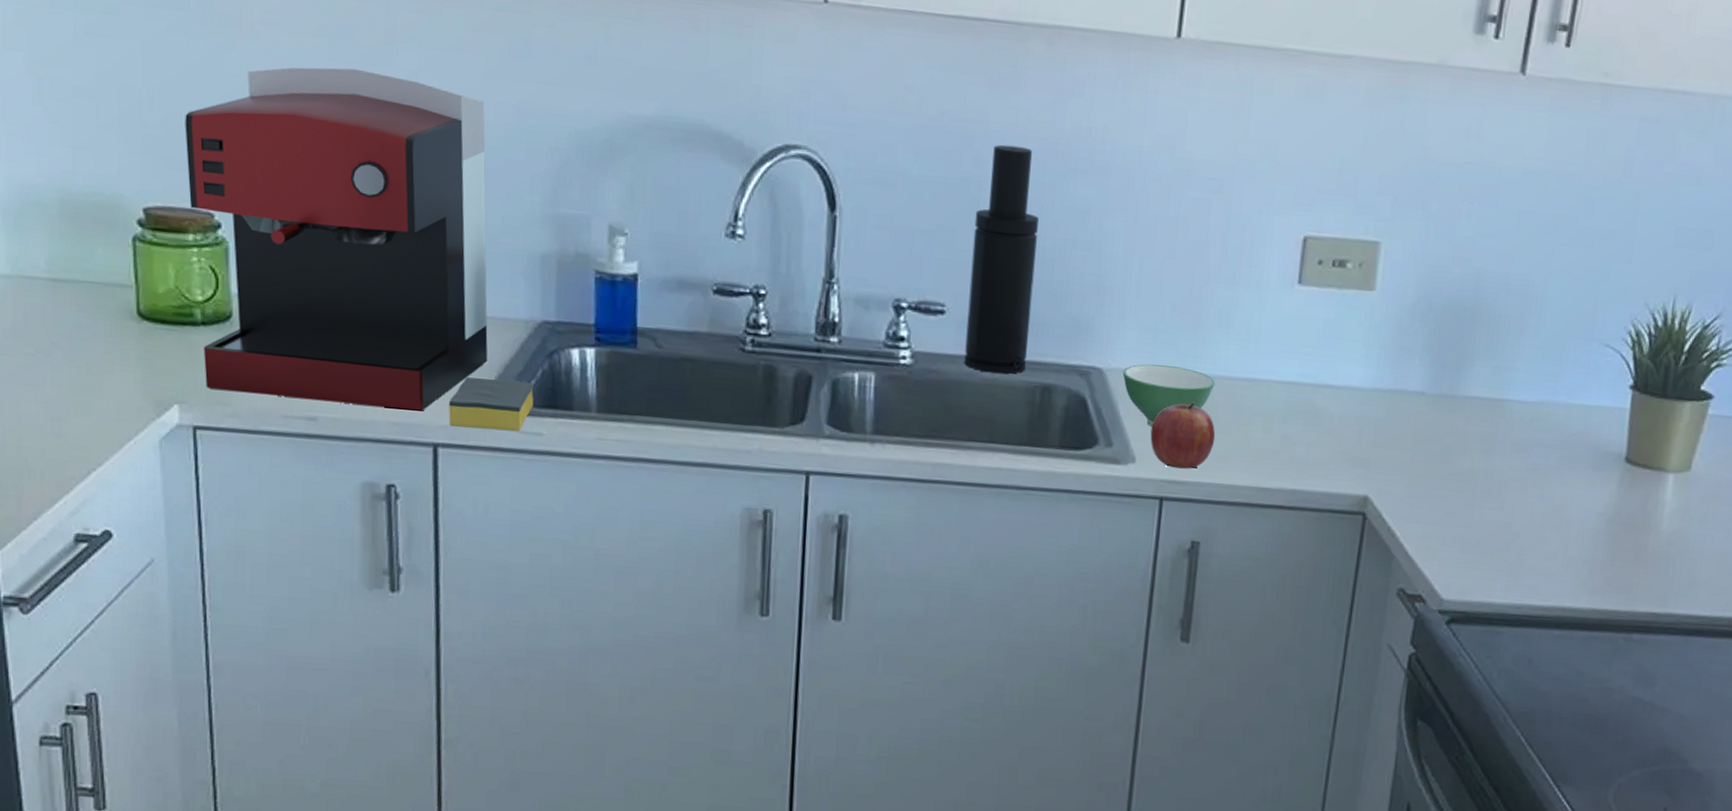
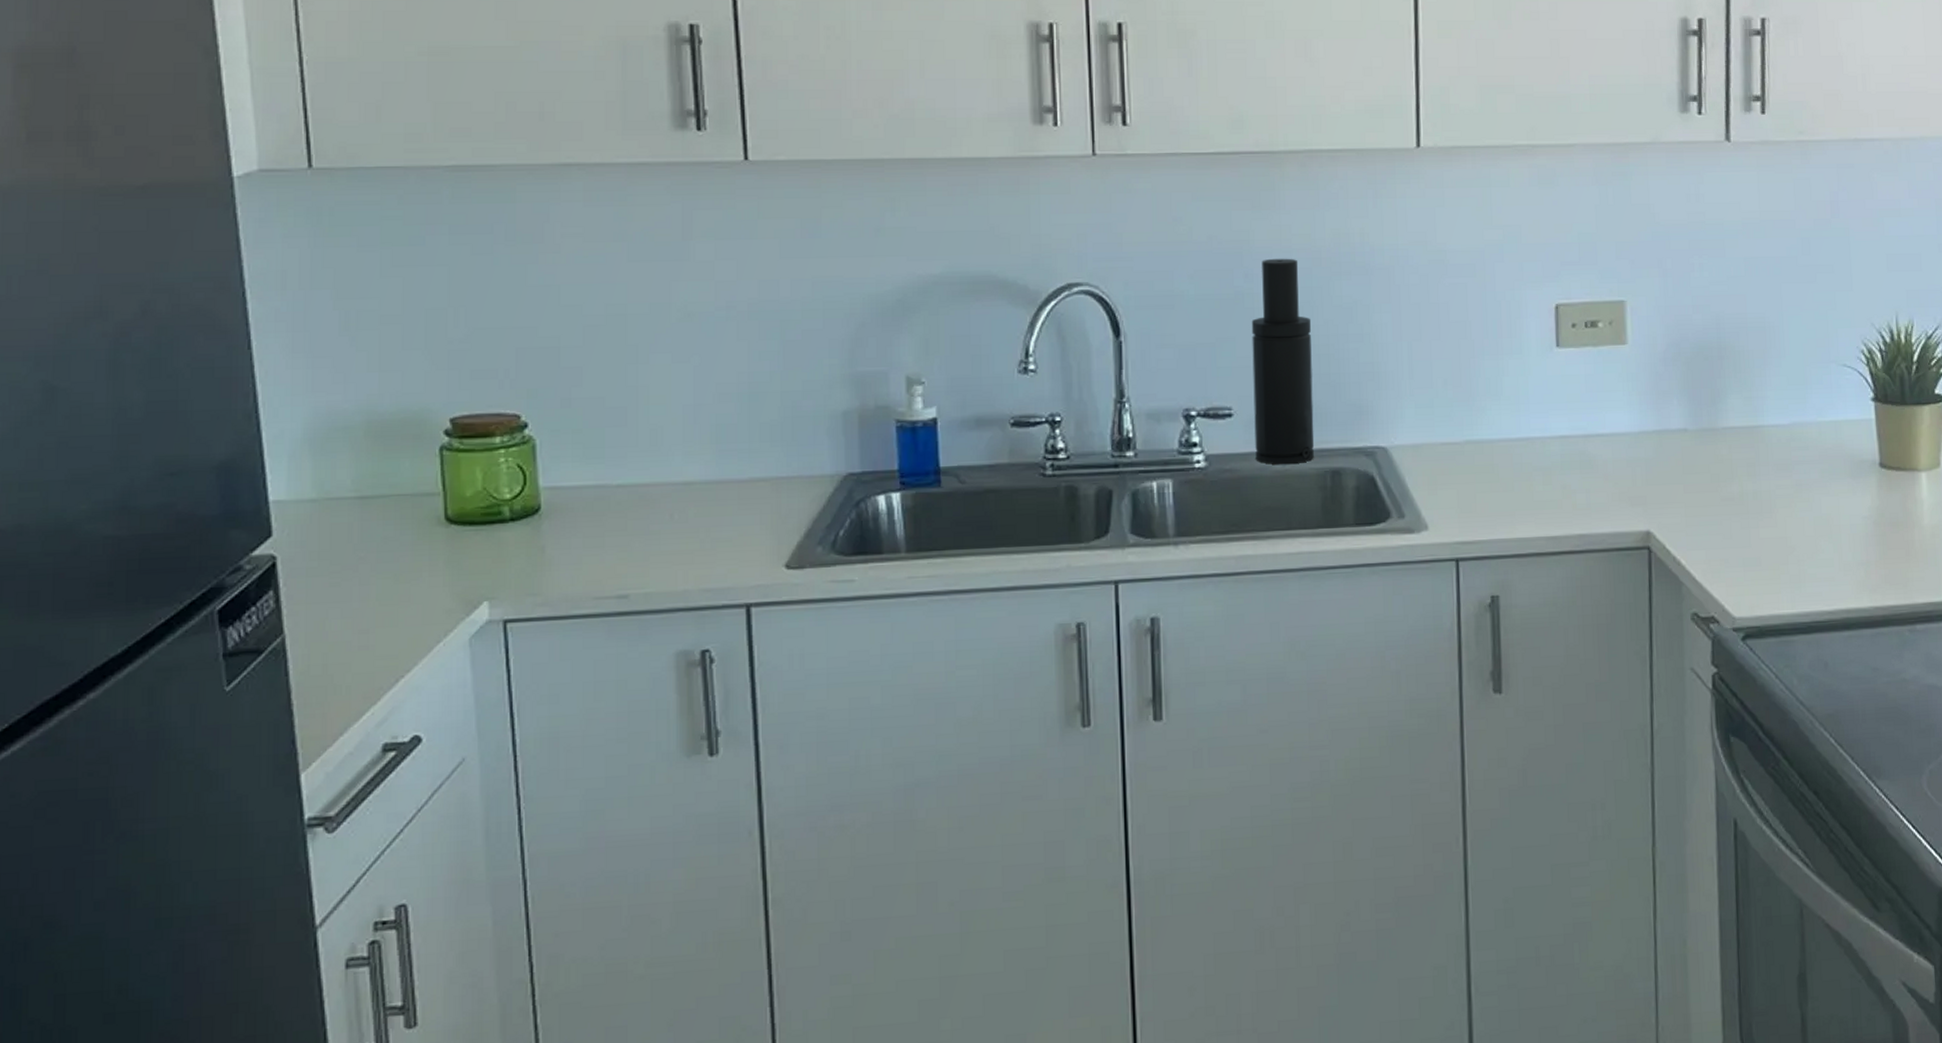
coffee maker: present [185,67,488,411] -> none [490,266,796,581]
sponge: present [448,377,534,432] -> none [760,532,844,585]
bowl: present [1122,364,1216,427] -> none [1405,436,1493,494]
fruit: present [1150,401,1216,470] -> none [1439,466,1500,530]

